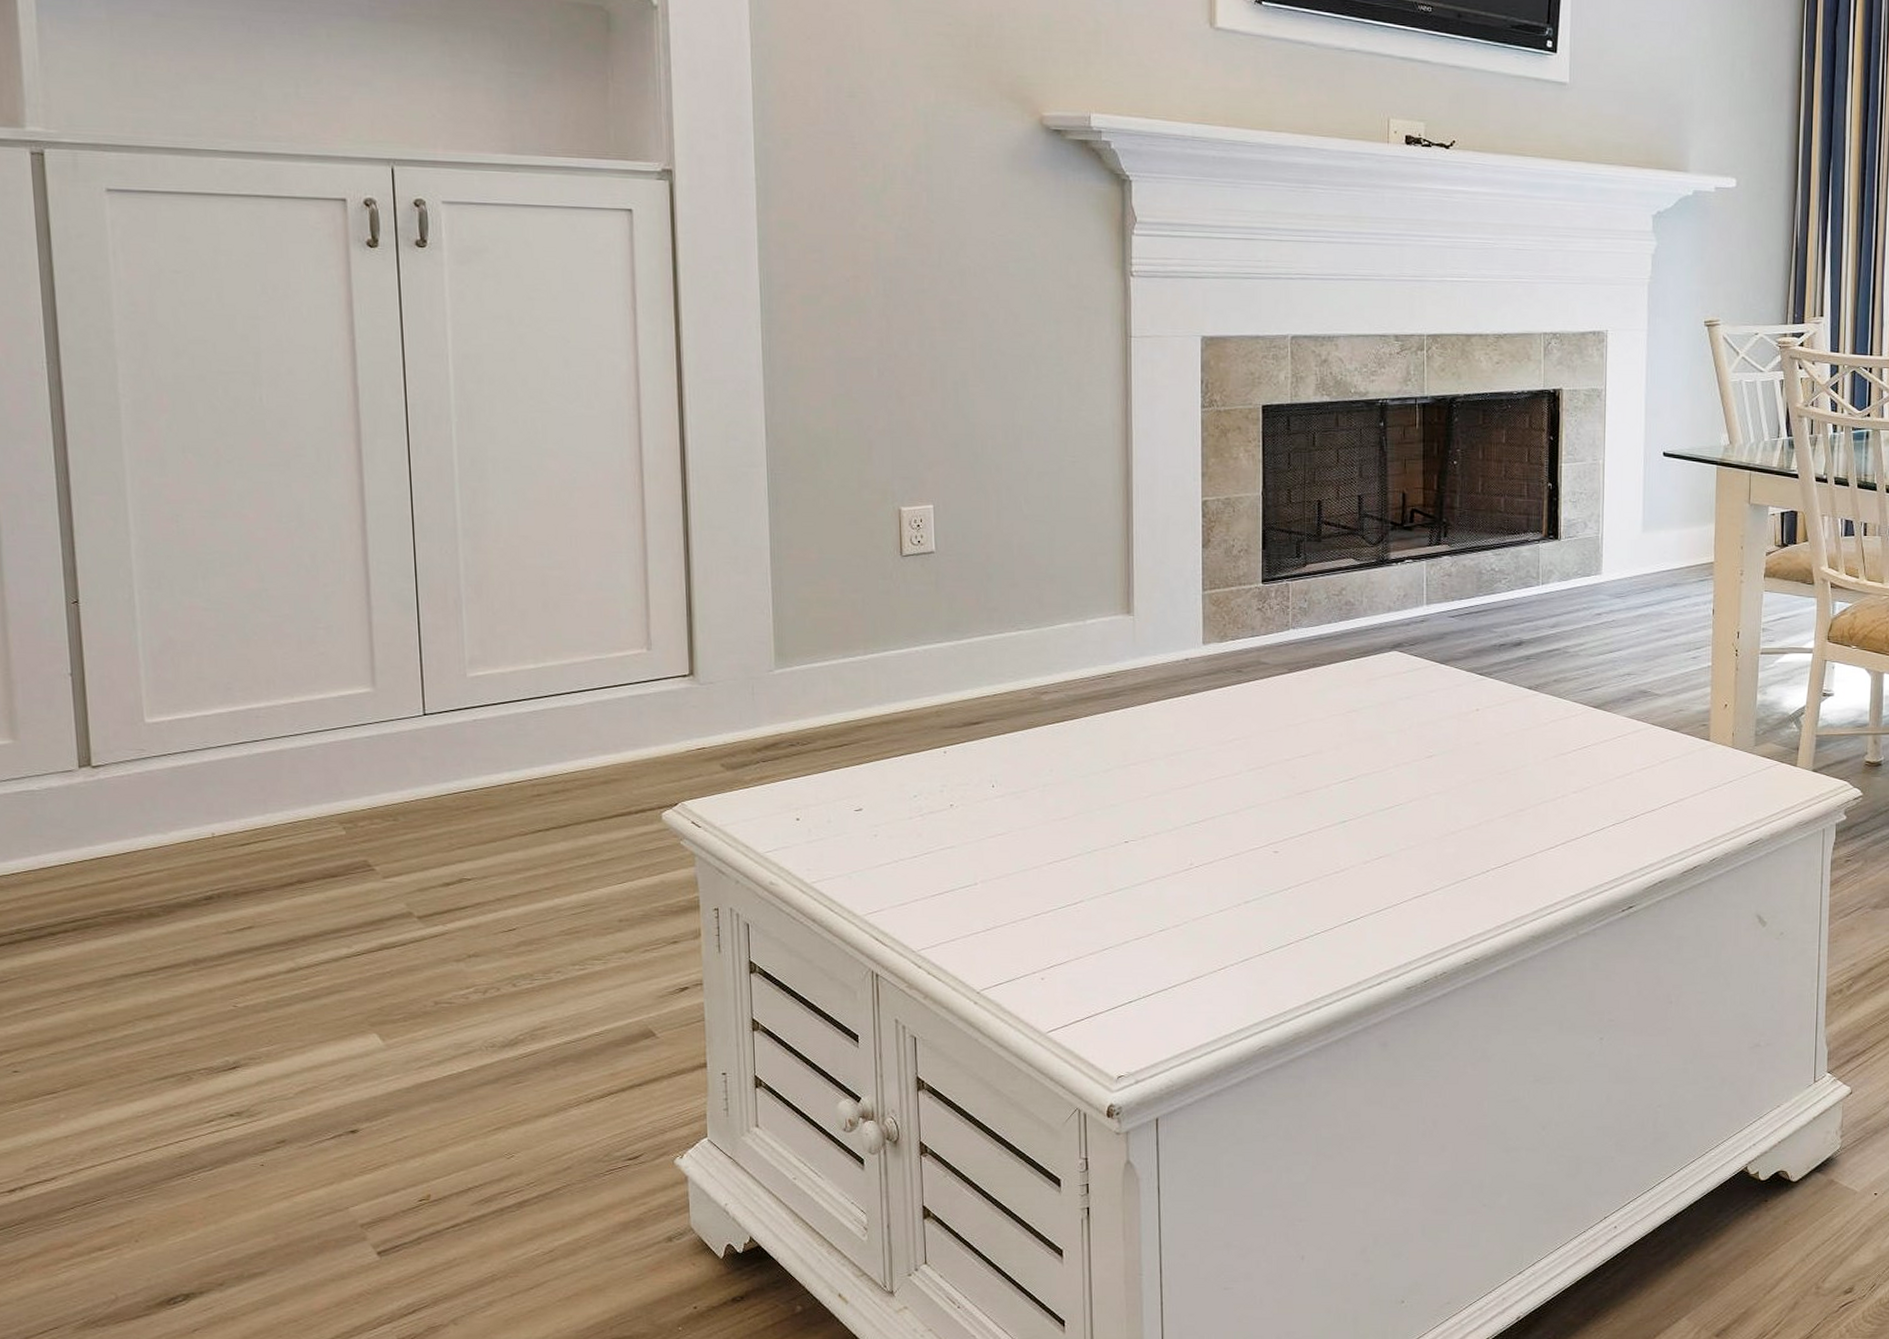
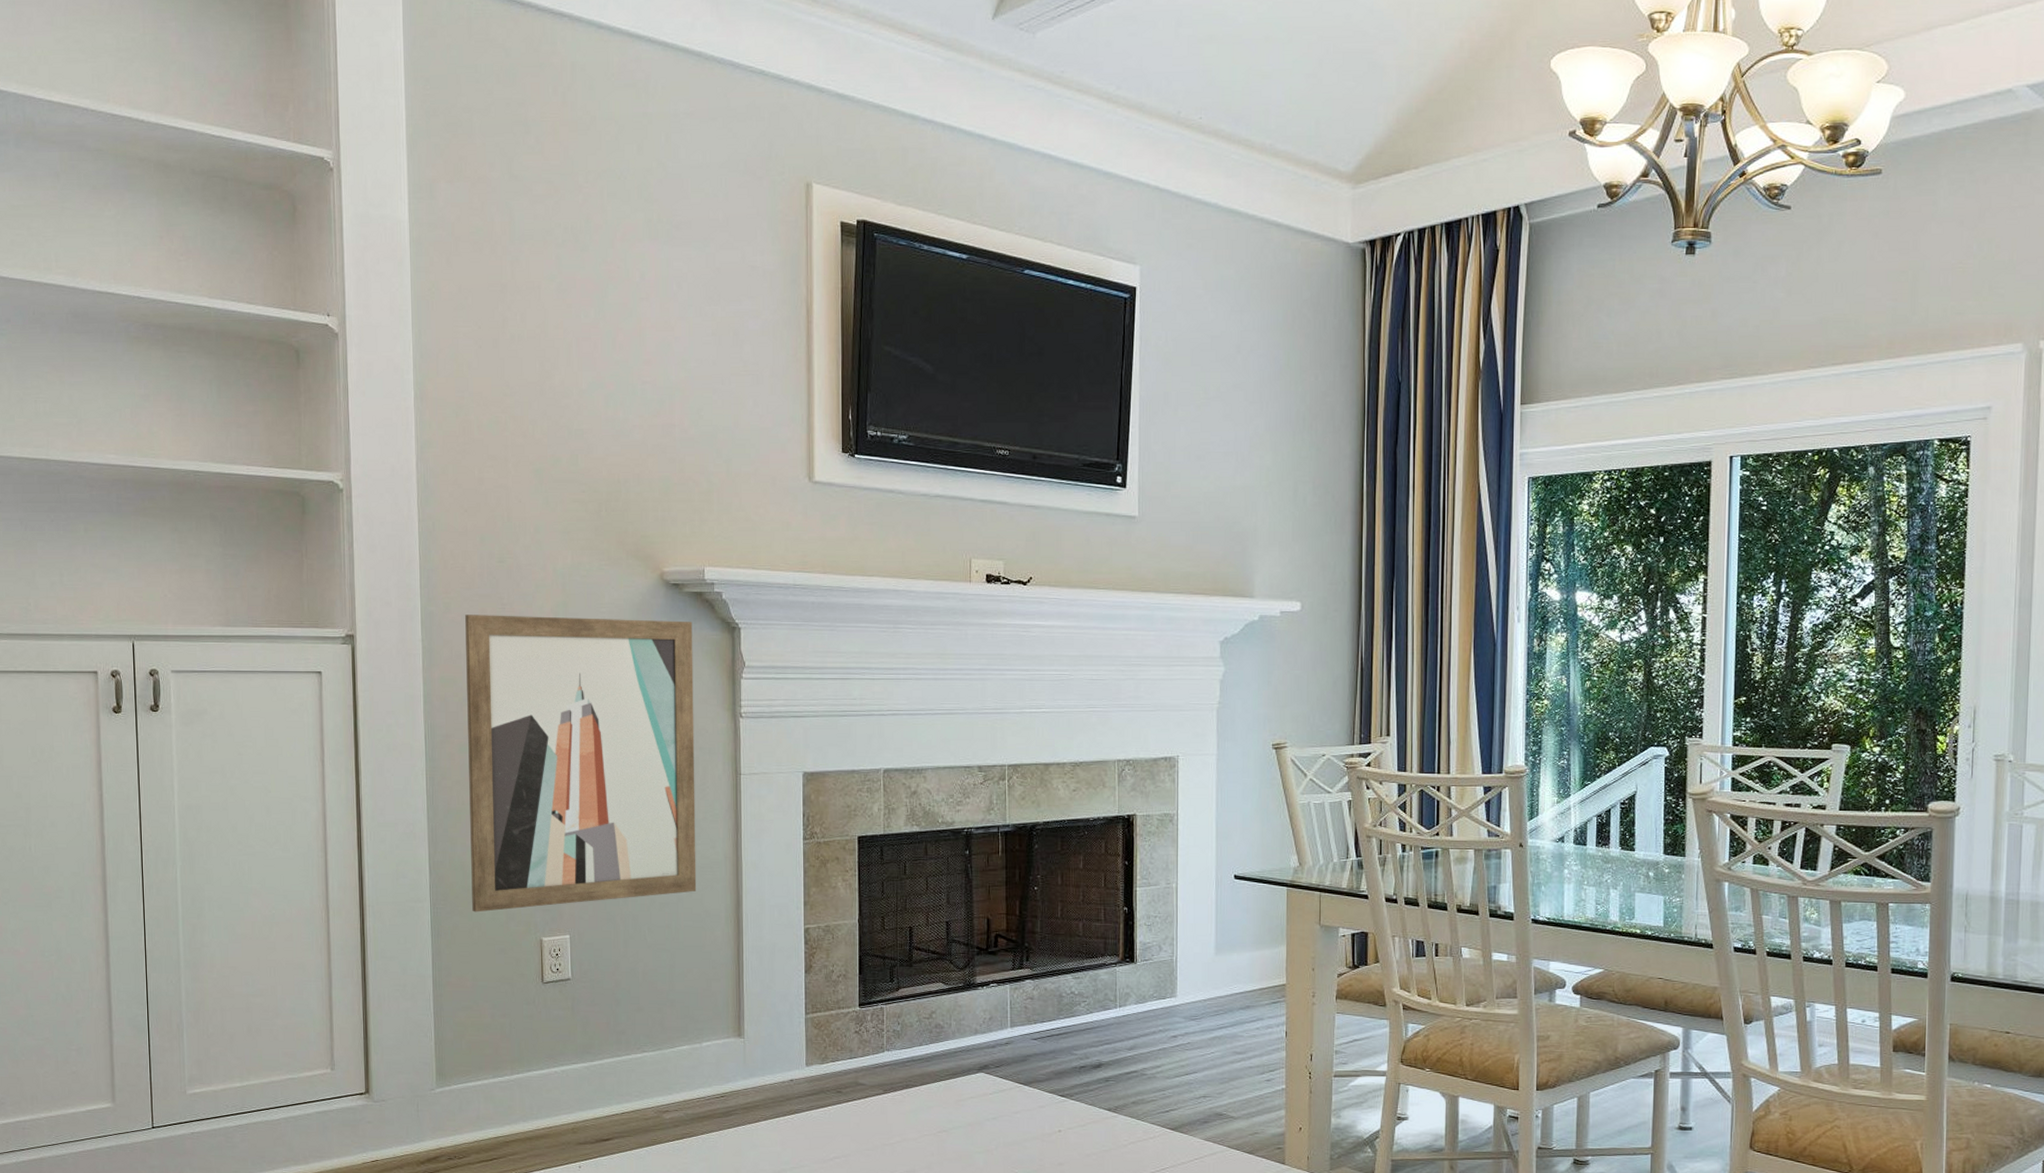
wall art: none [808,153,1080,479] -> present [465,615,697,912]

